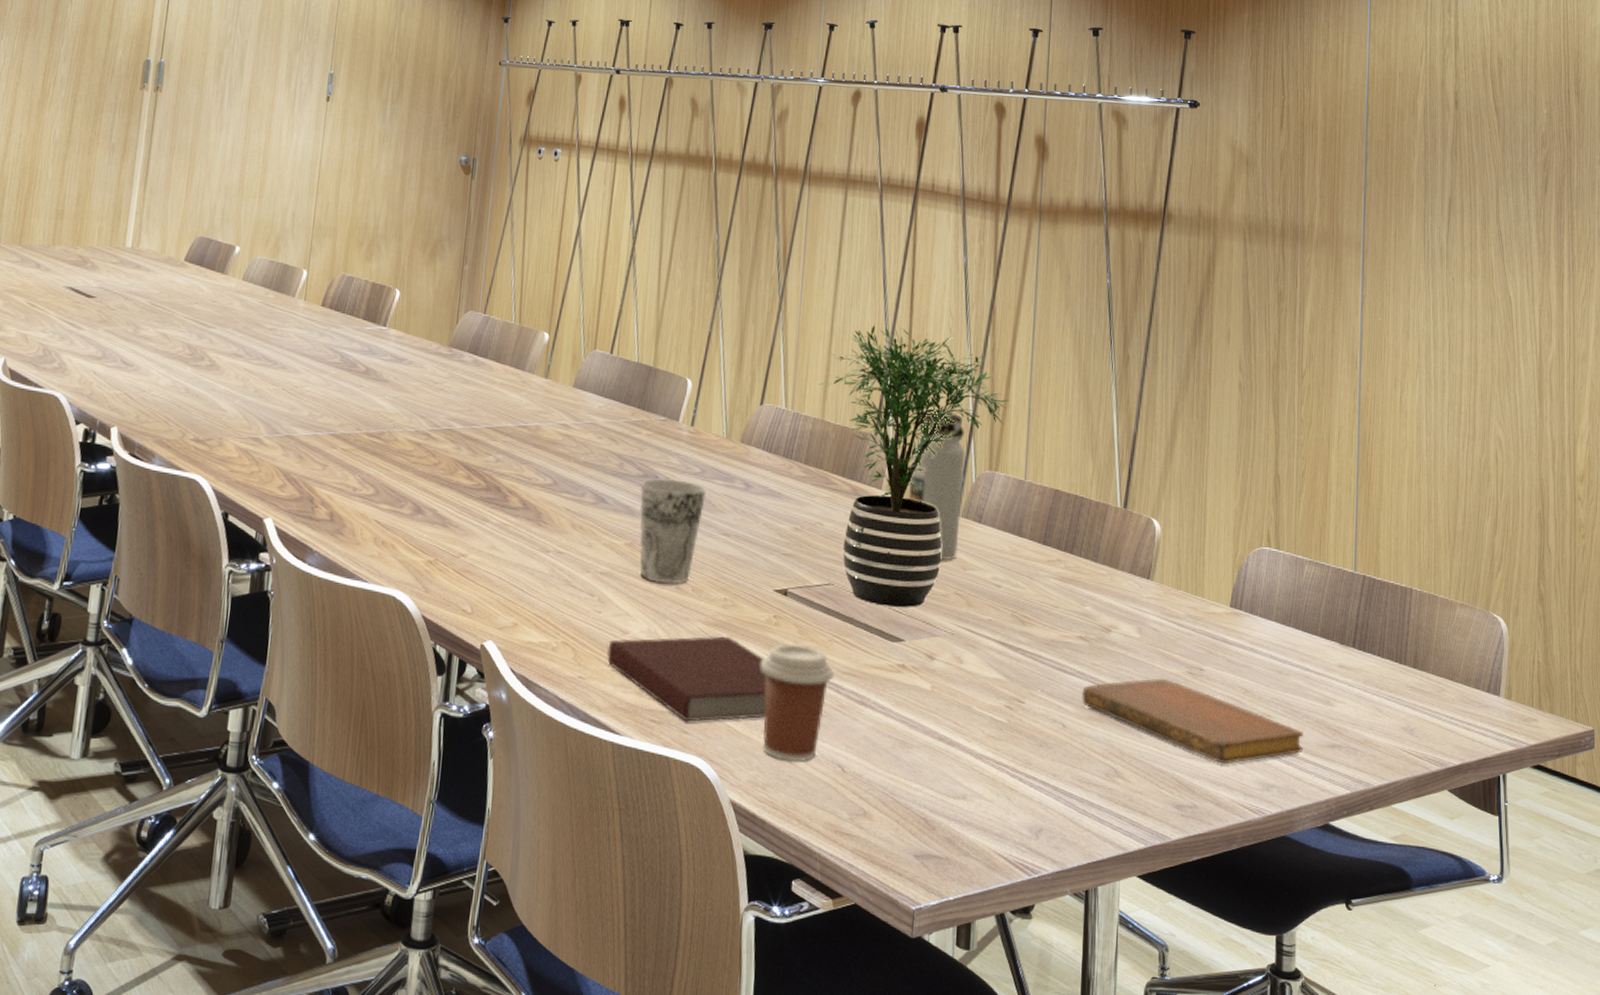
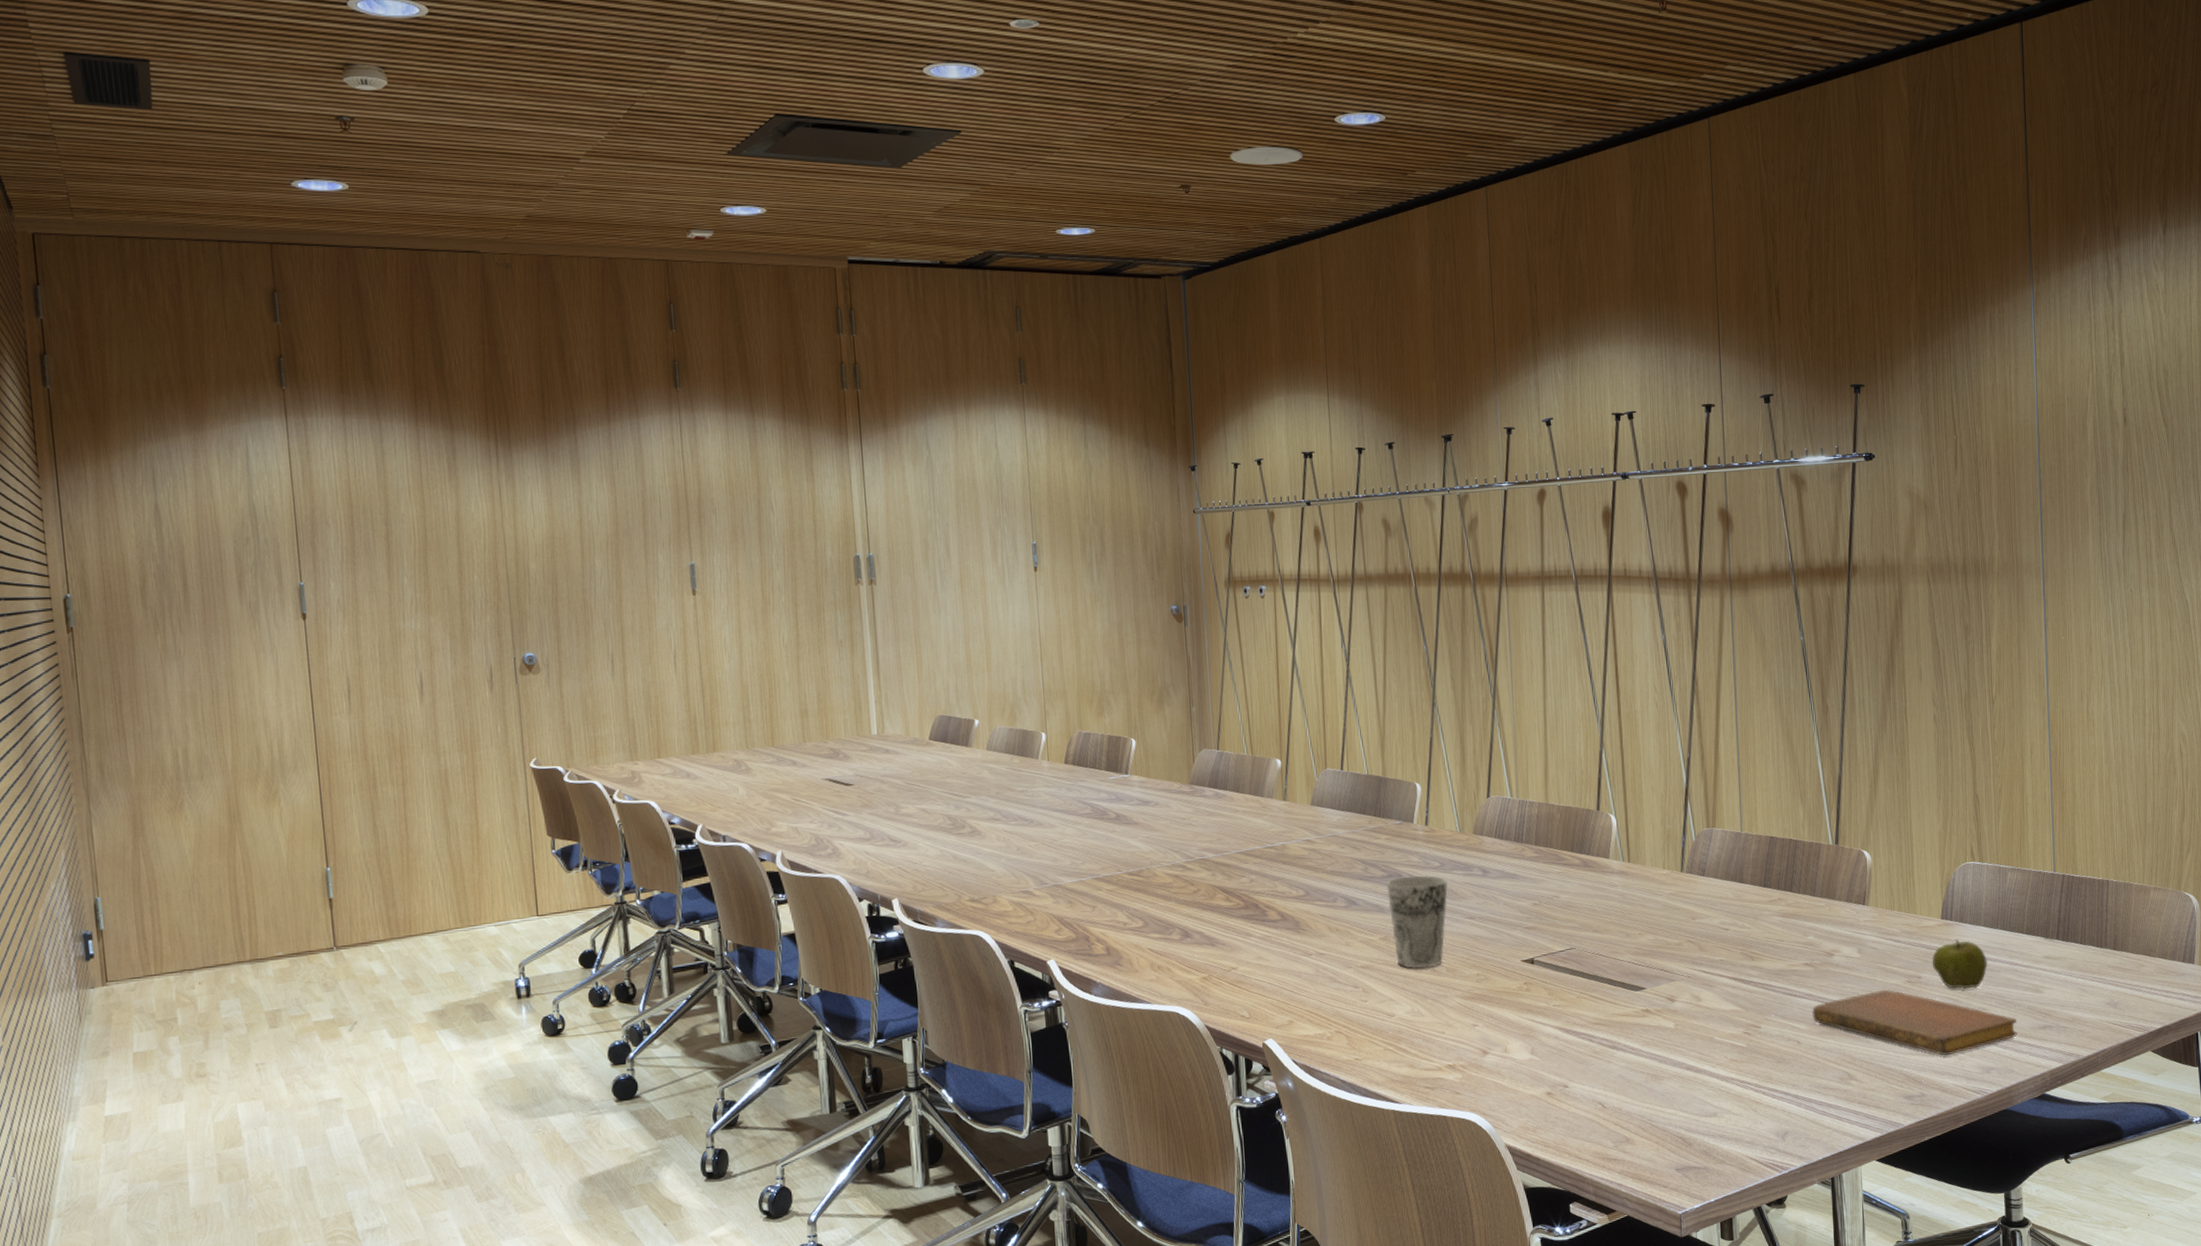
notebook: present [607,636,767,722] -> none [1377,1006,1528,1085]
coffee cup: present [760,644,834,762] -> none [1517,1005,1585,1106]
potted plant: present [818,325,1010,607] -> none [1539,709,1719,961]
water bottle: present [908,411,967,561] -> none [1634,780,1686,914]
apple: none [1216,632,1277,690] -> present [1932,939,1988,989]

